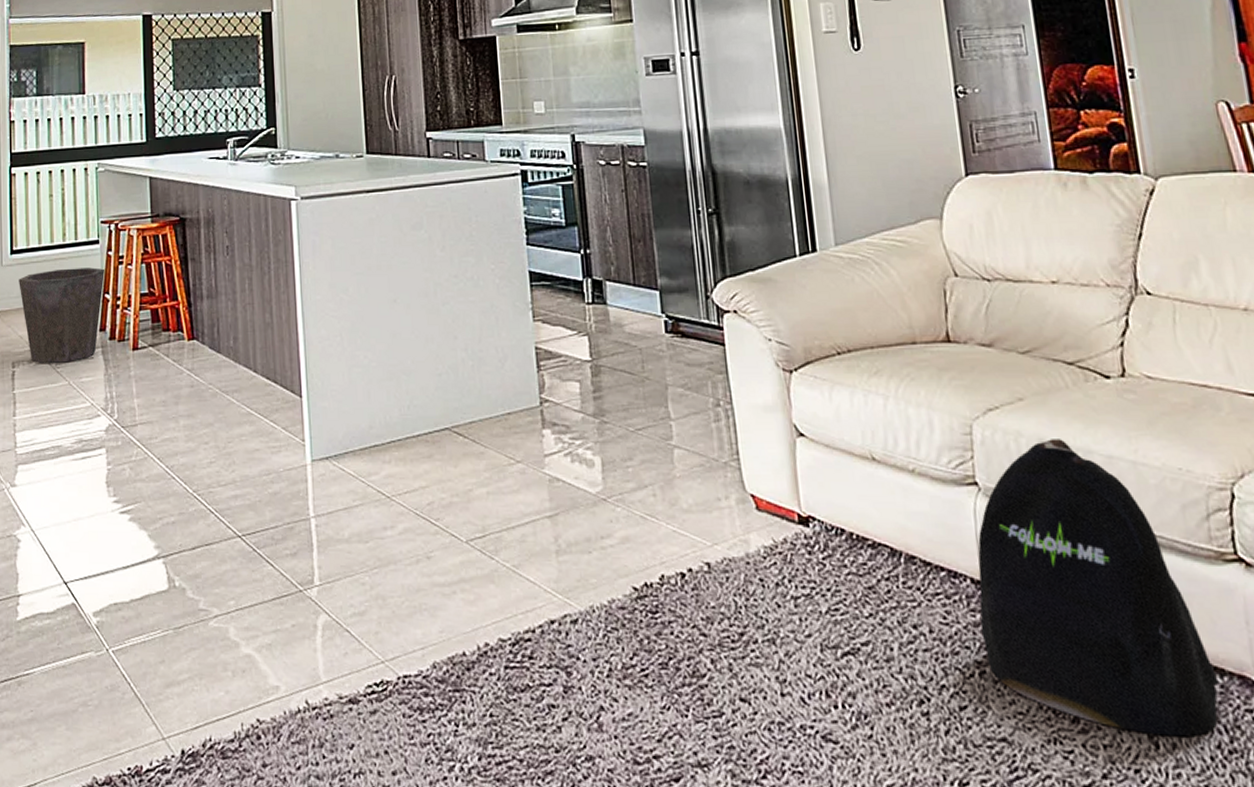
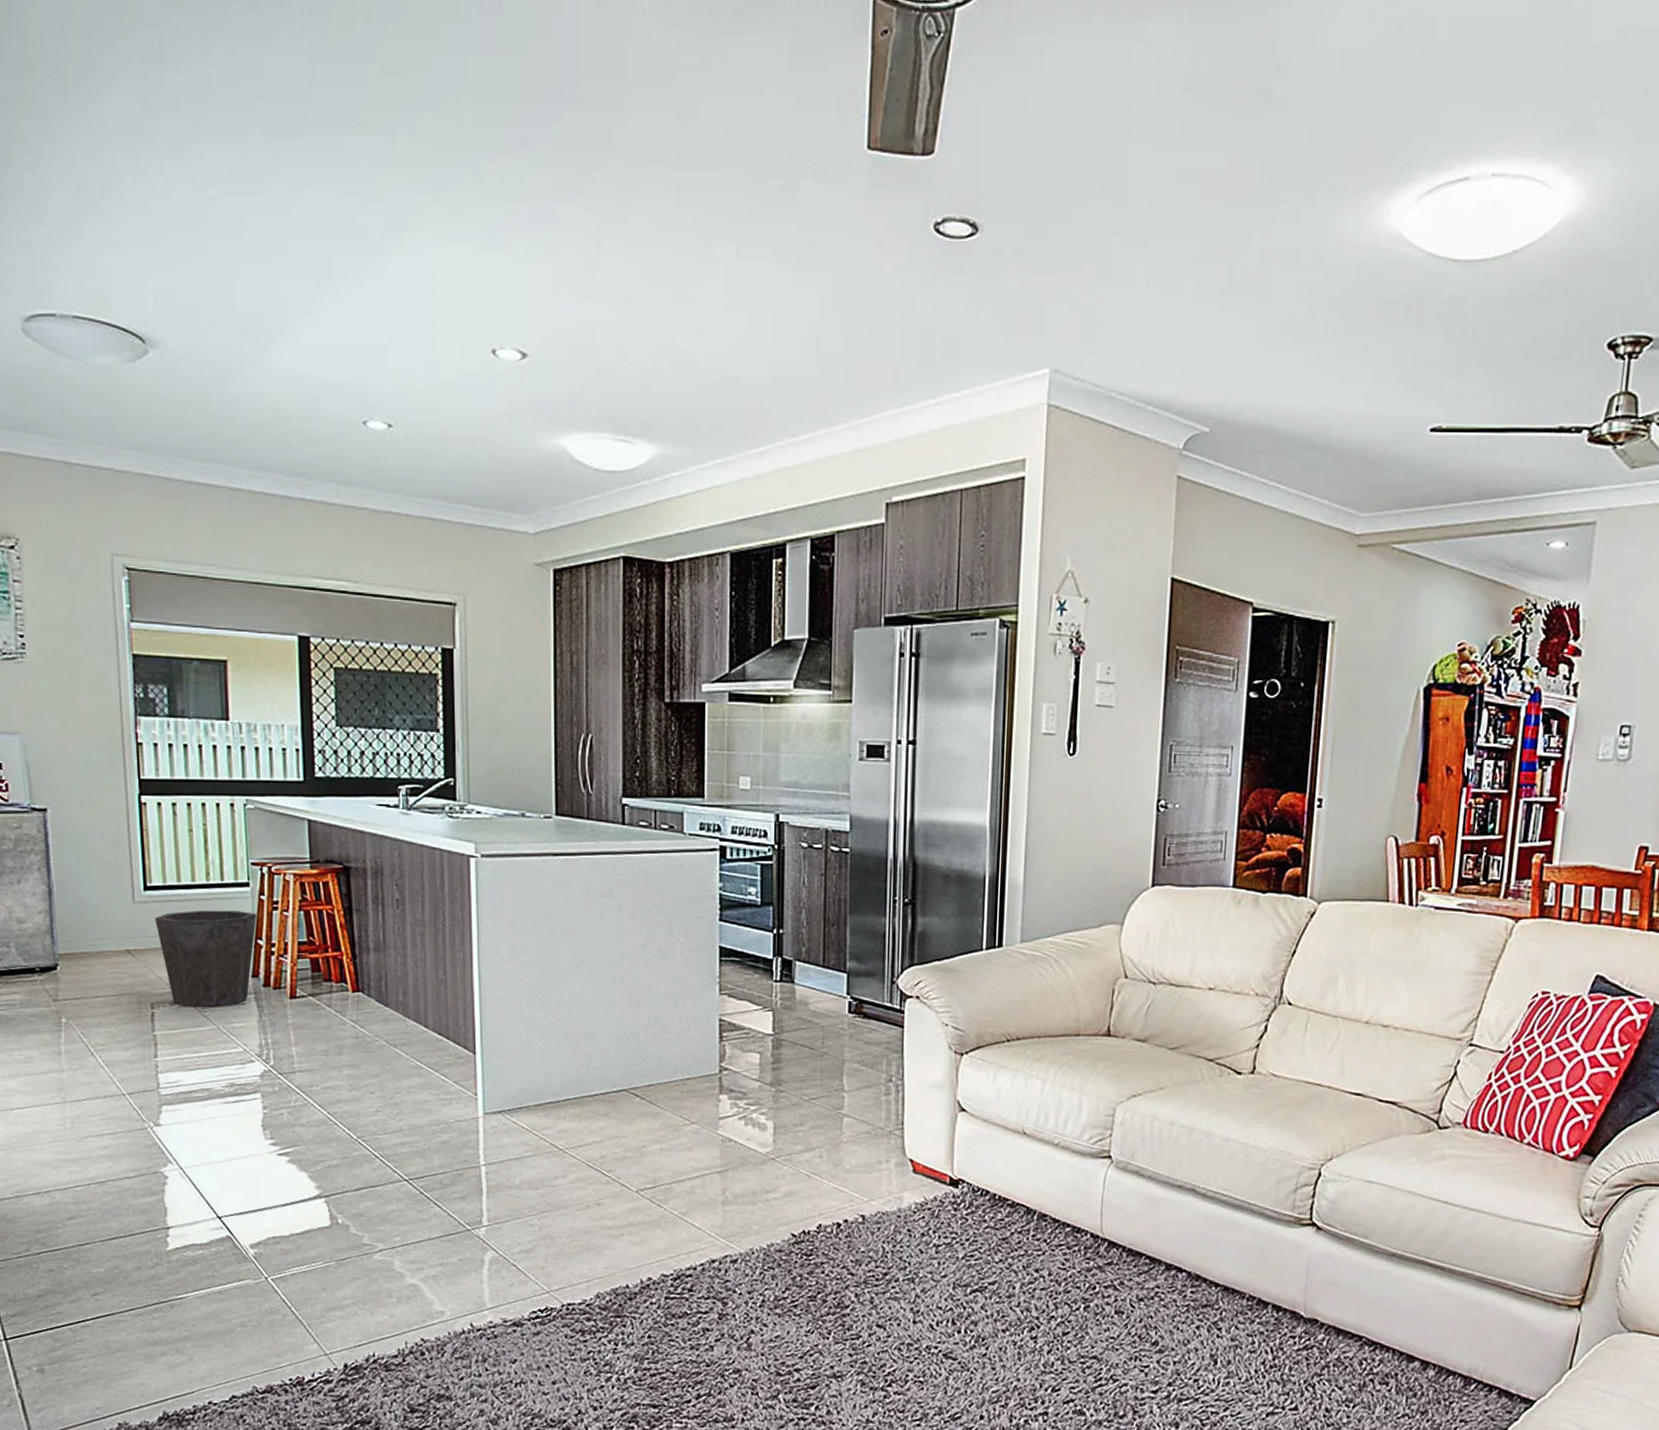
backpack: present [978,439,1220,737] -> none [1091,1122,1275,1356]

